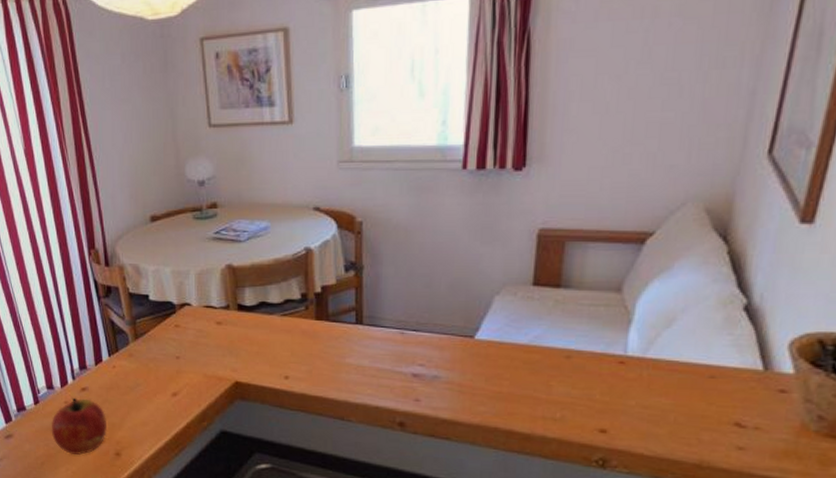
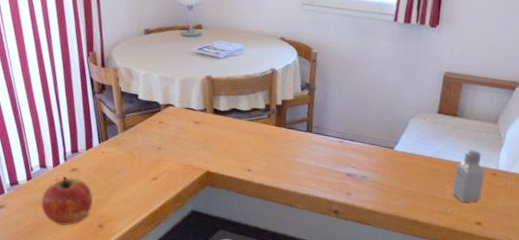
saltshaker: none [562,331,608,403] -> present [452,149,485,202]

